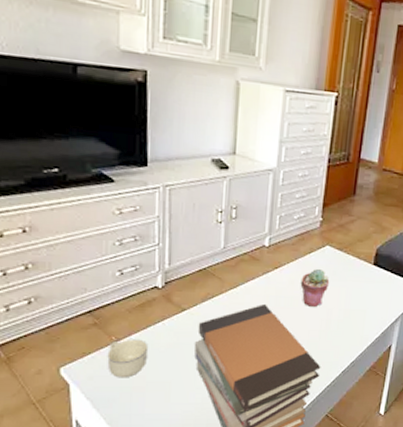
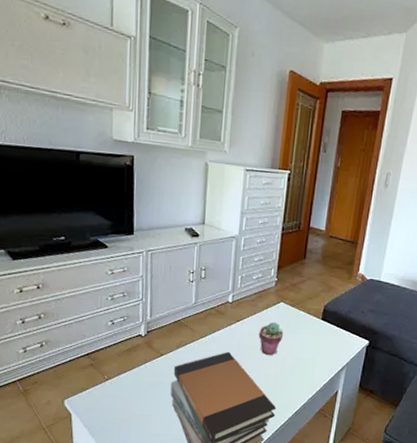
cup: present [107,339,147,378] -> none [101,378,133,411]

